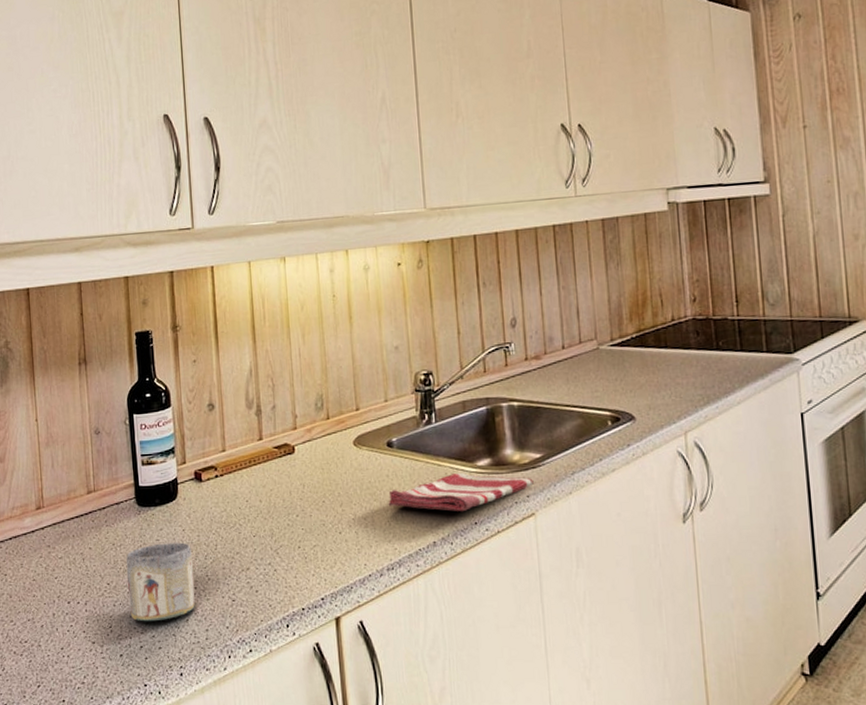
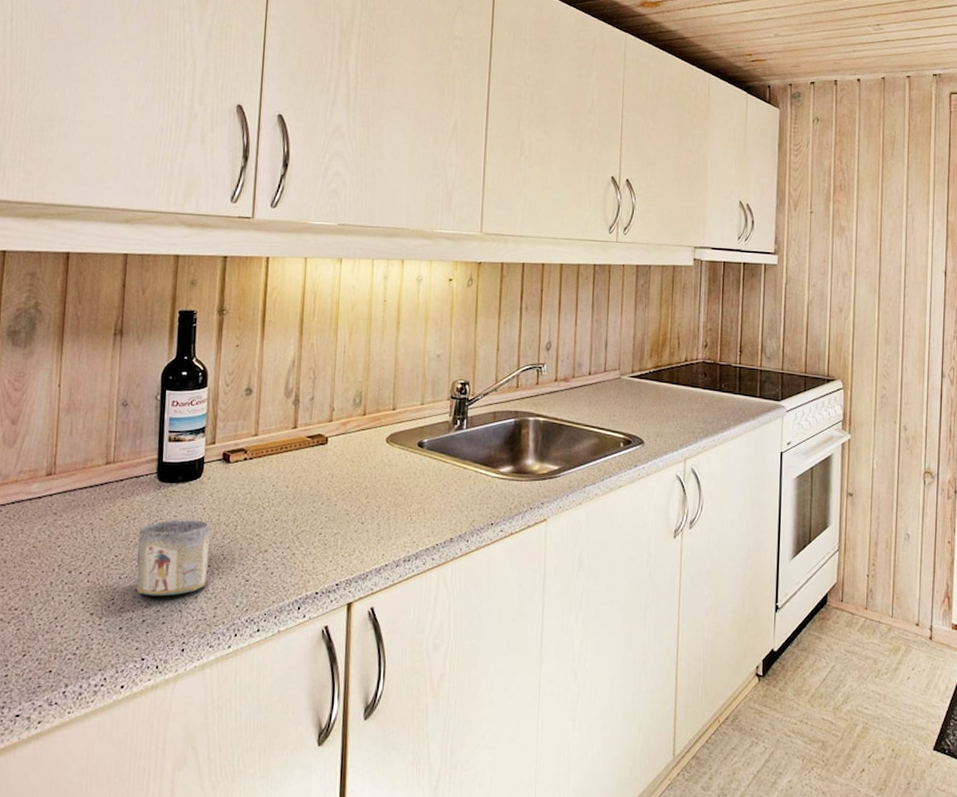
dish towel: present [388,472,533,511] -> none [412,476,549,512]

